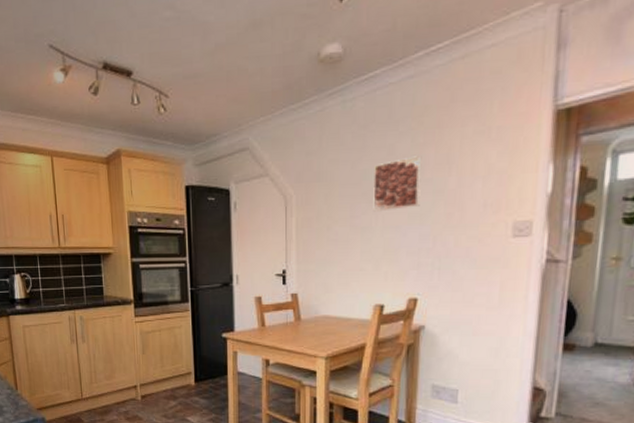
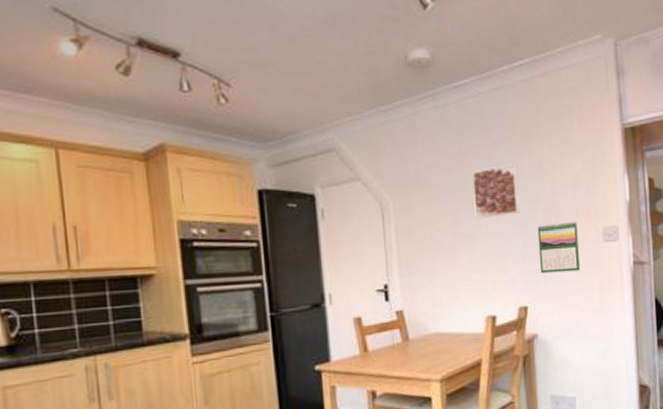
calendar: none [435,214,483,267] -> present [537,221,581,274]

